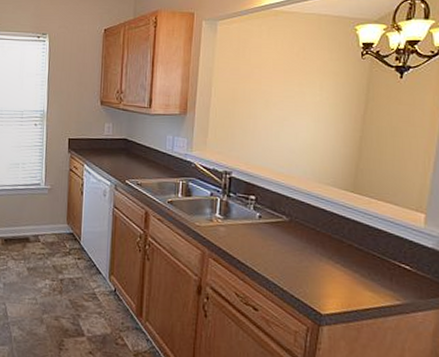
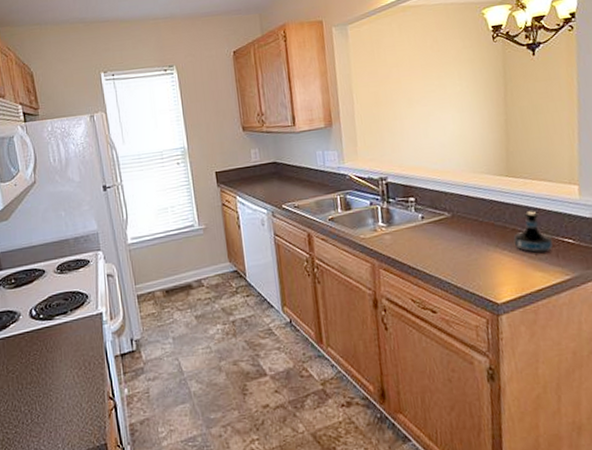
tequila bottle: none [348,230,389,275] -> present [513,211,553,254]

